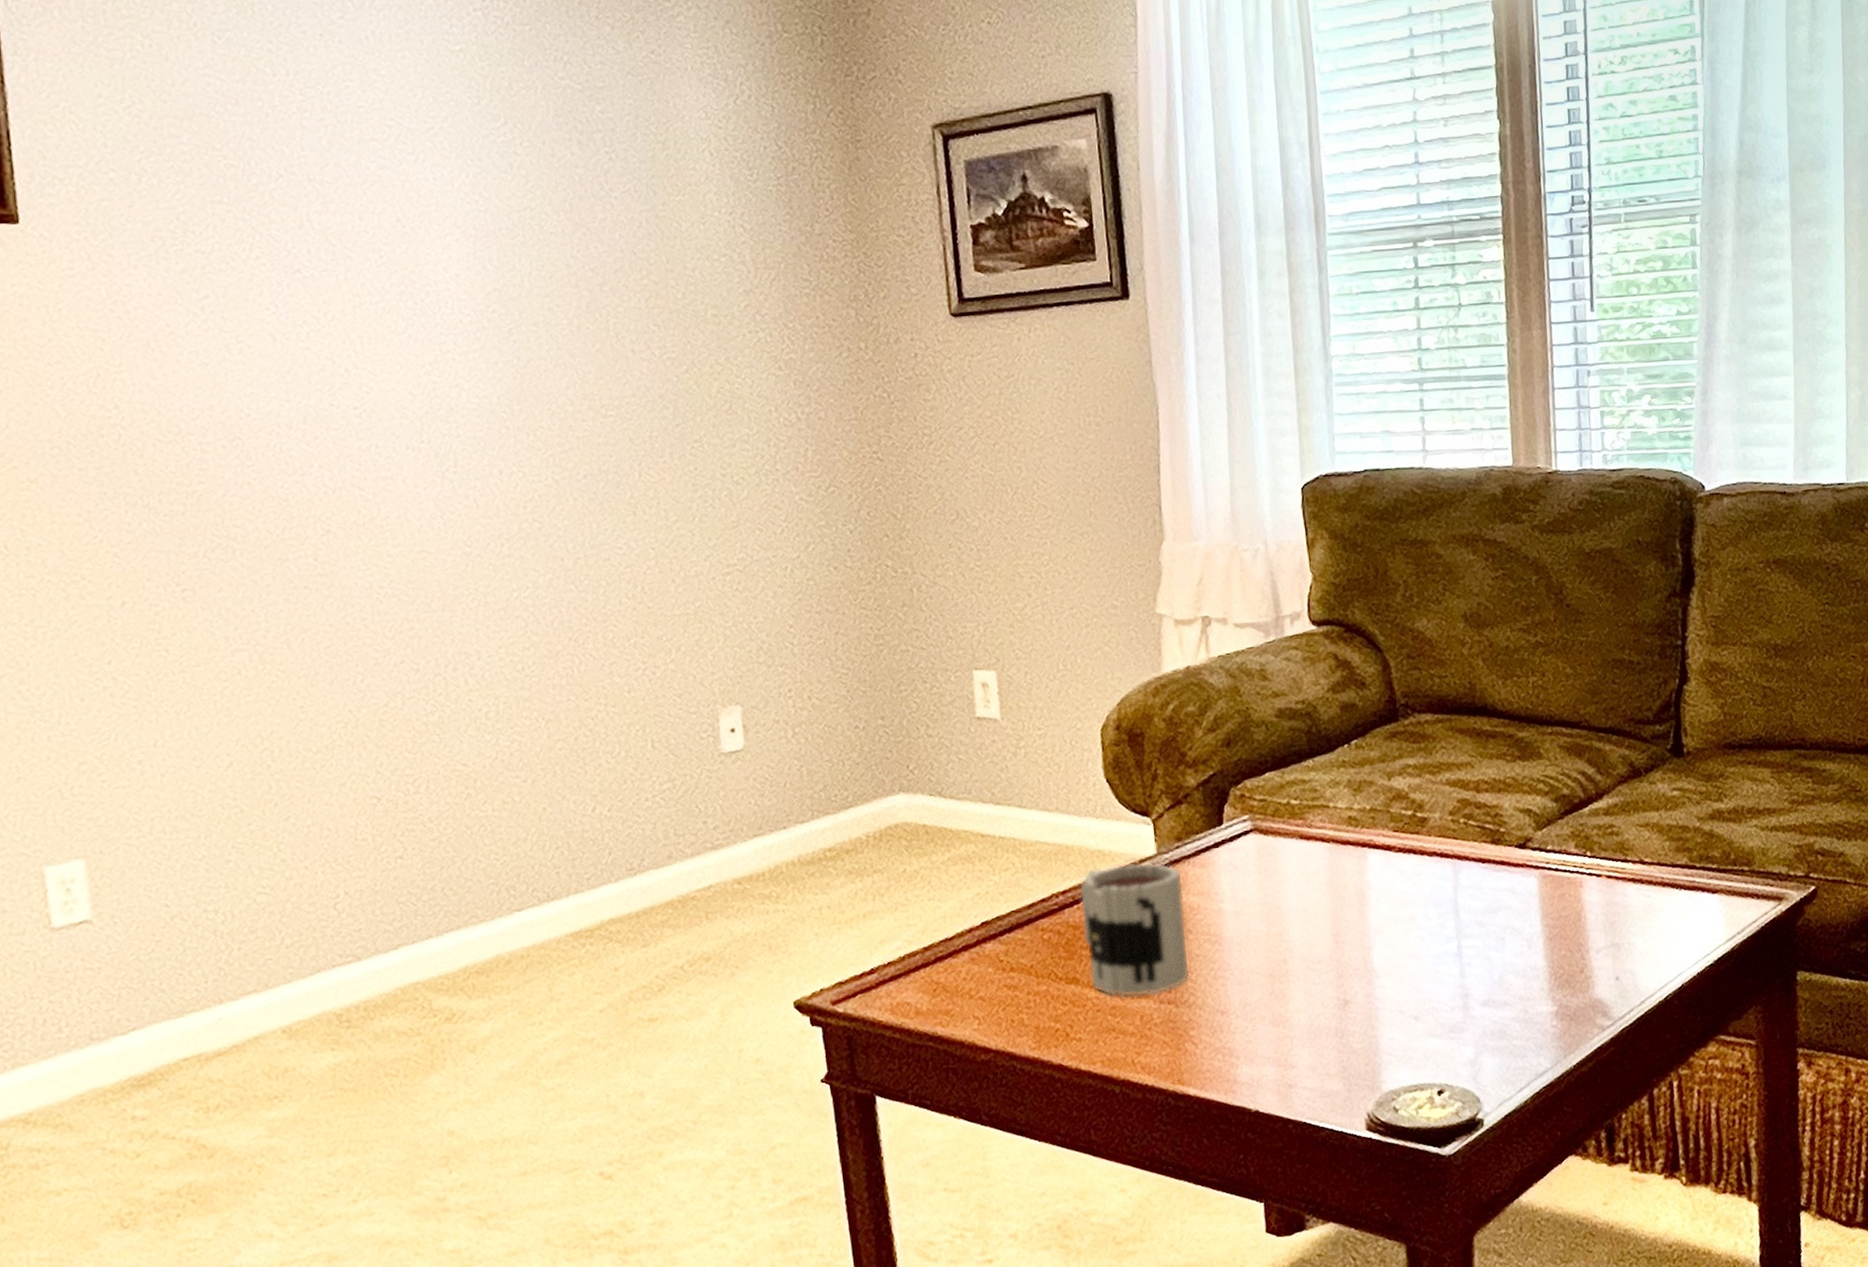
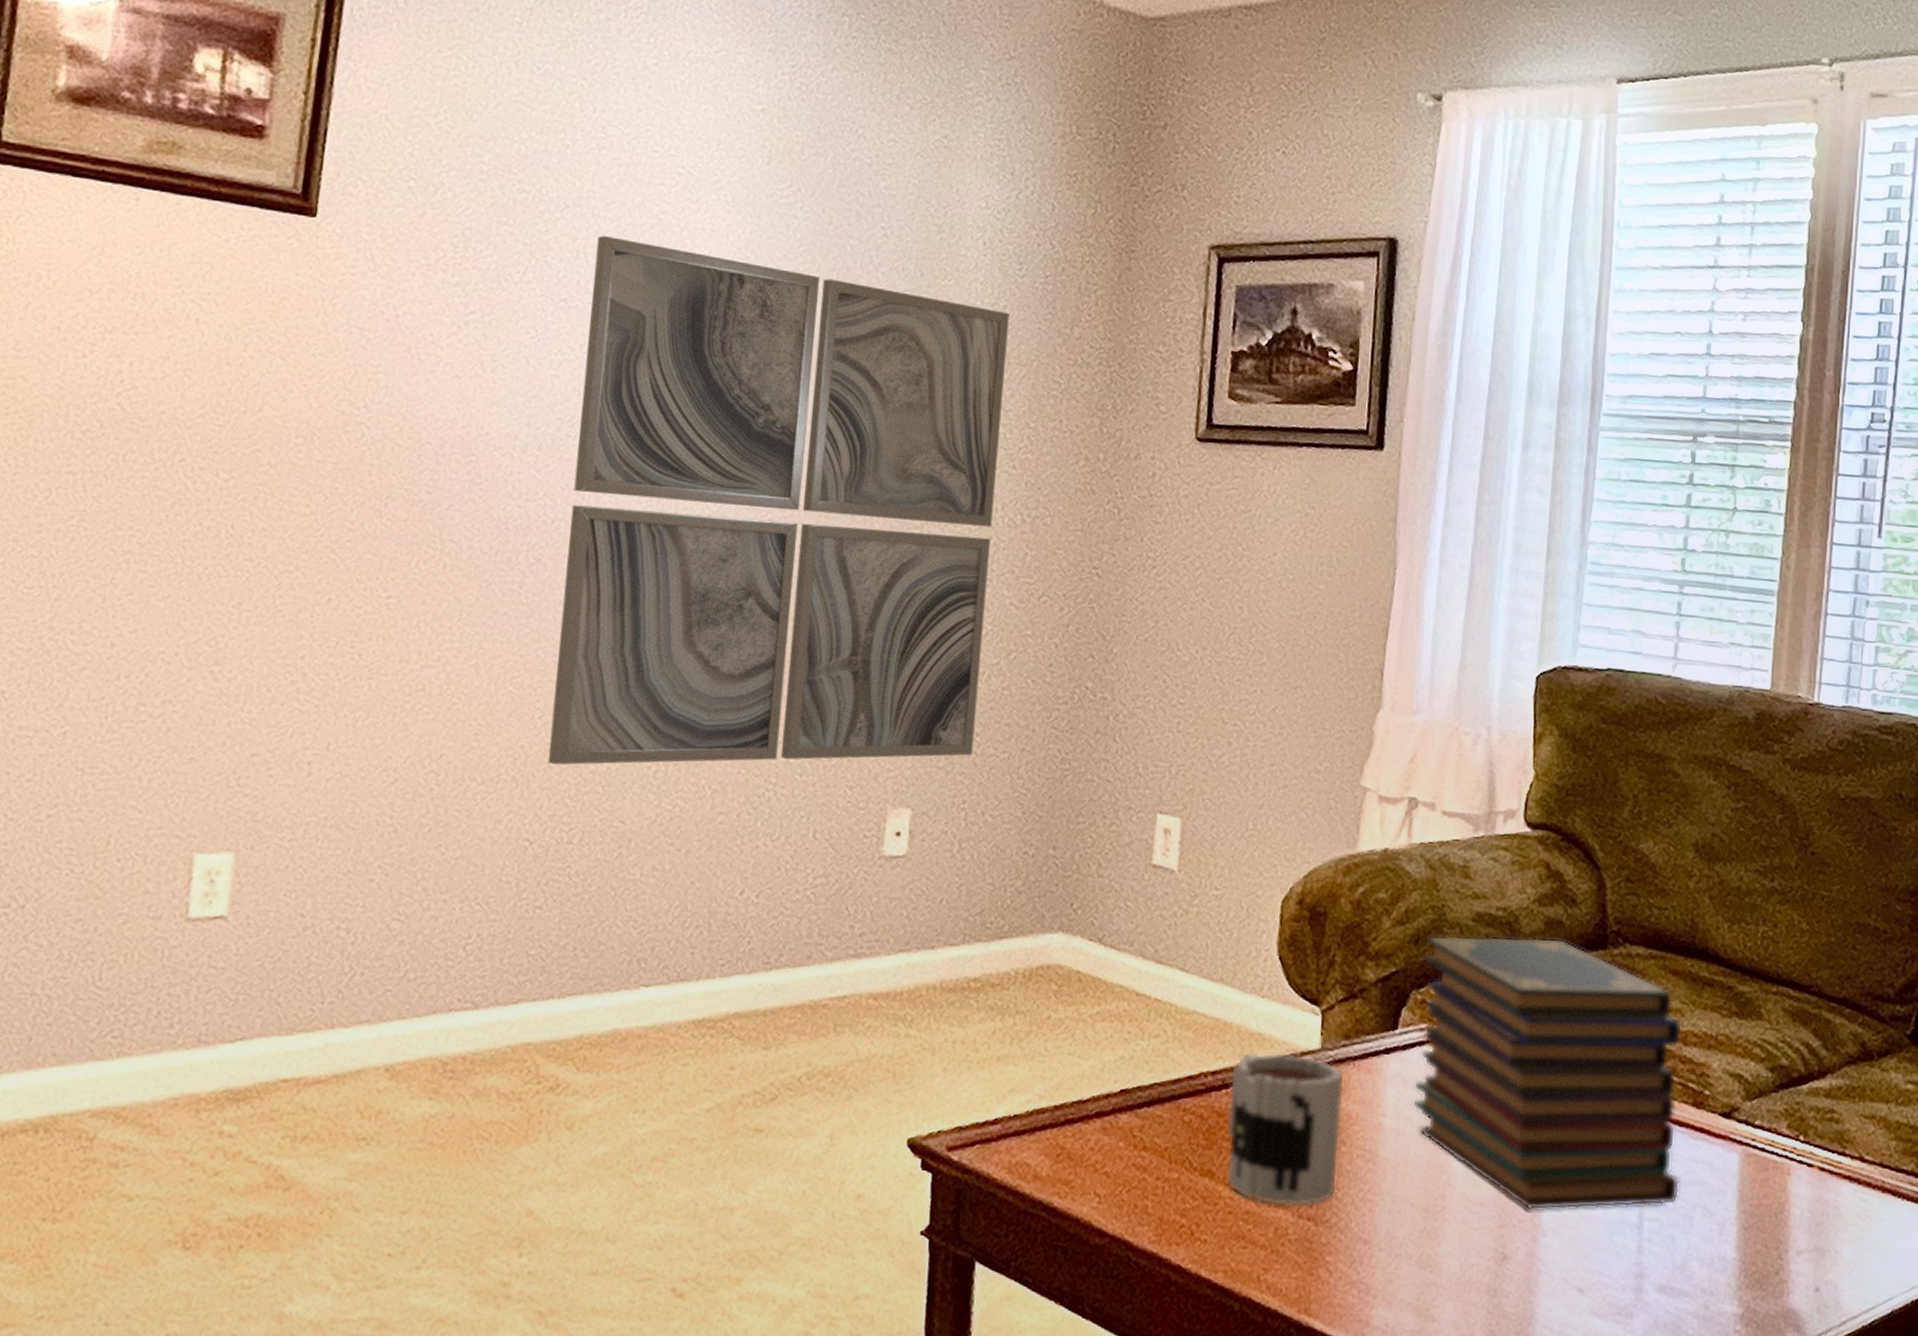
wall art: none [319,200,790,723] -> present [547,236,1010,765]
book stack: none [1236,719,1489,959] -> present [1414,935,1682,1211]

